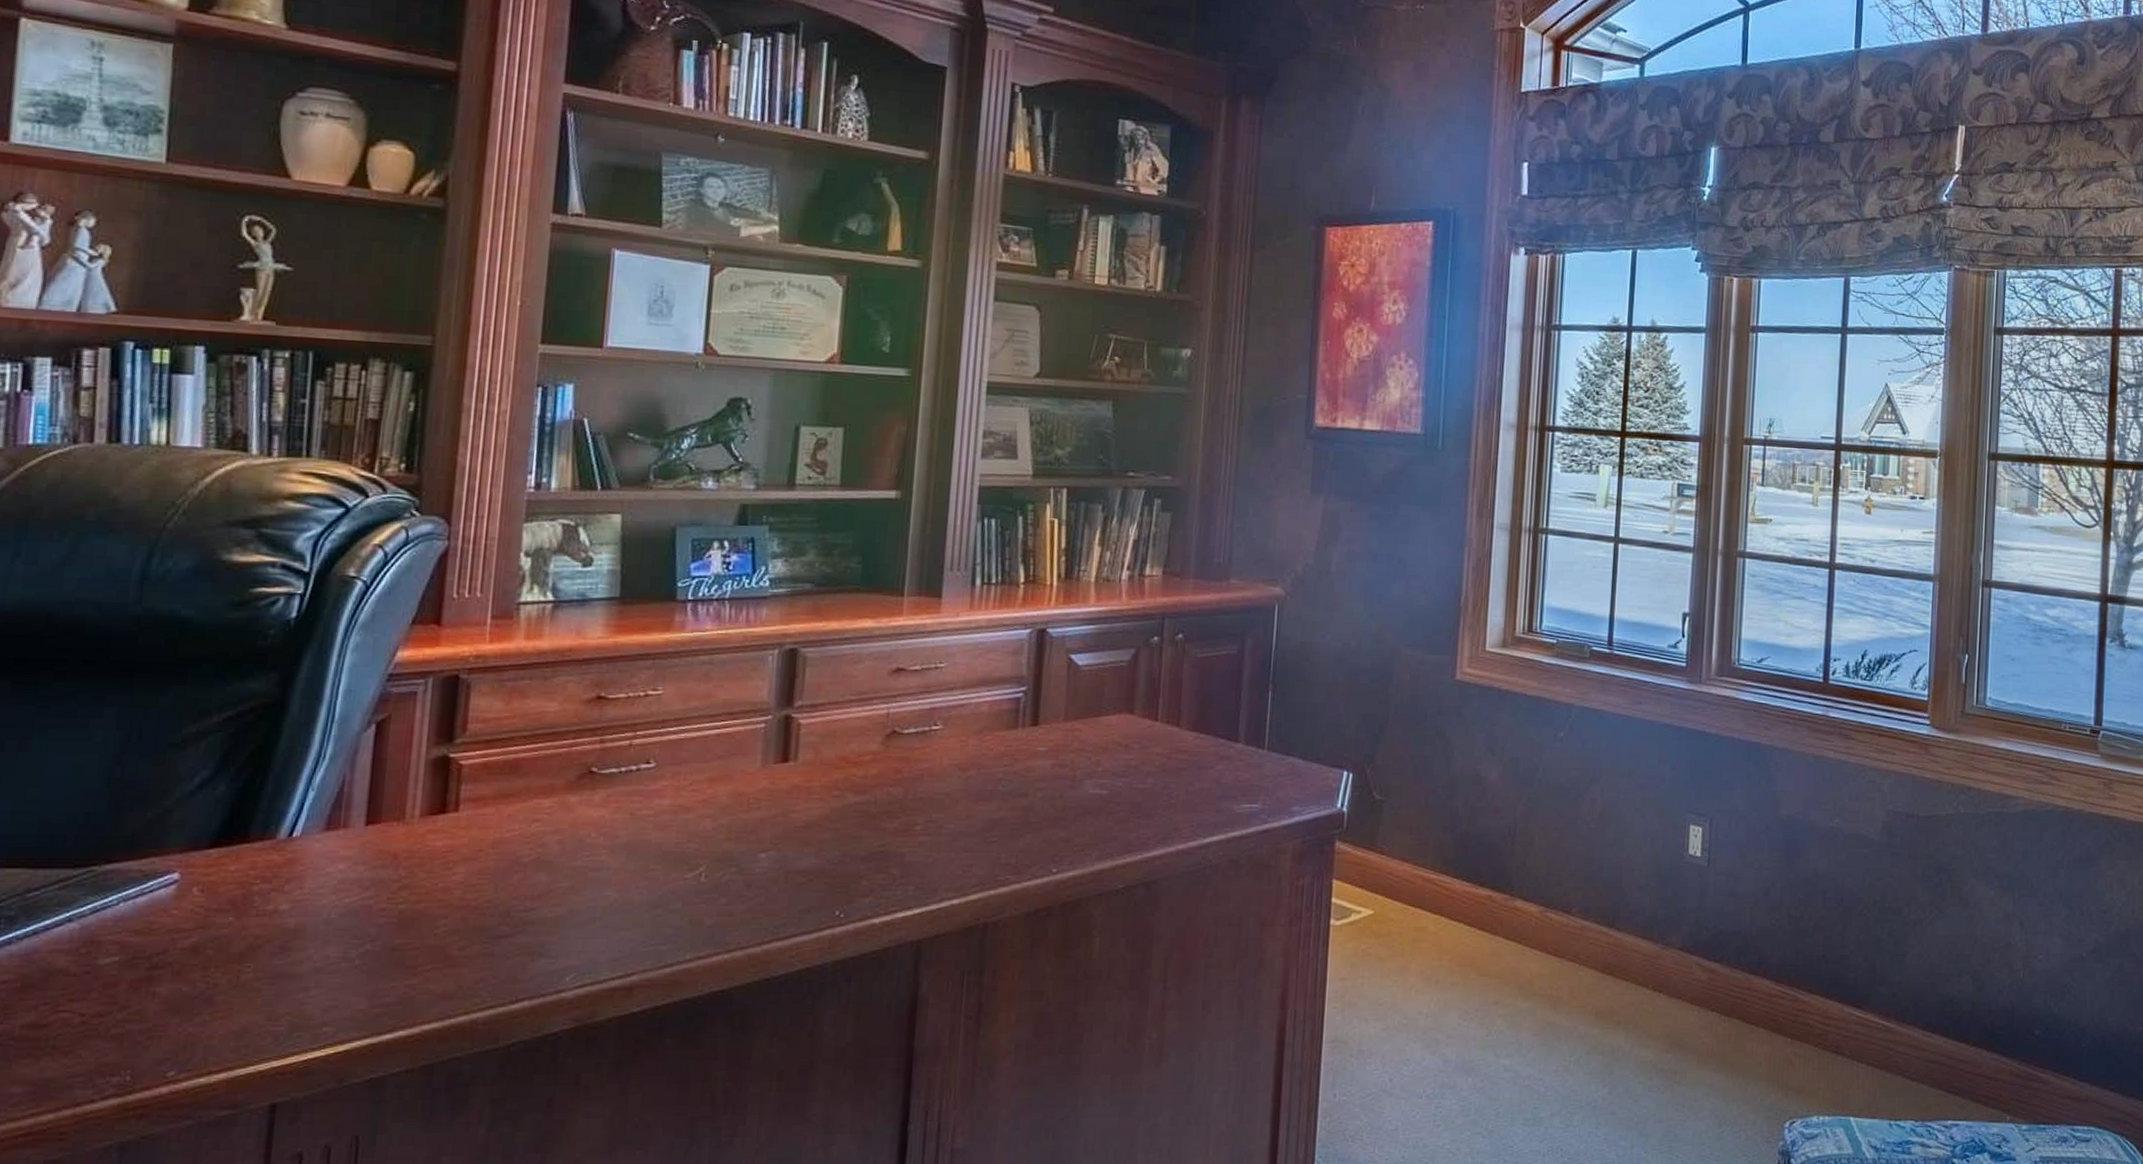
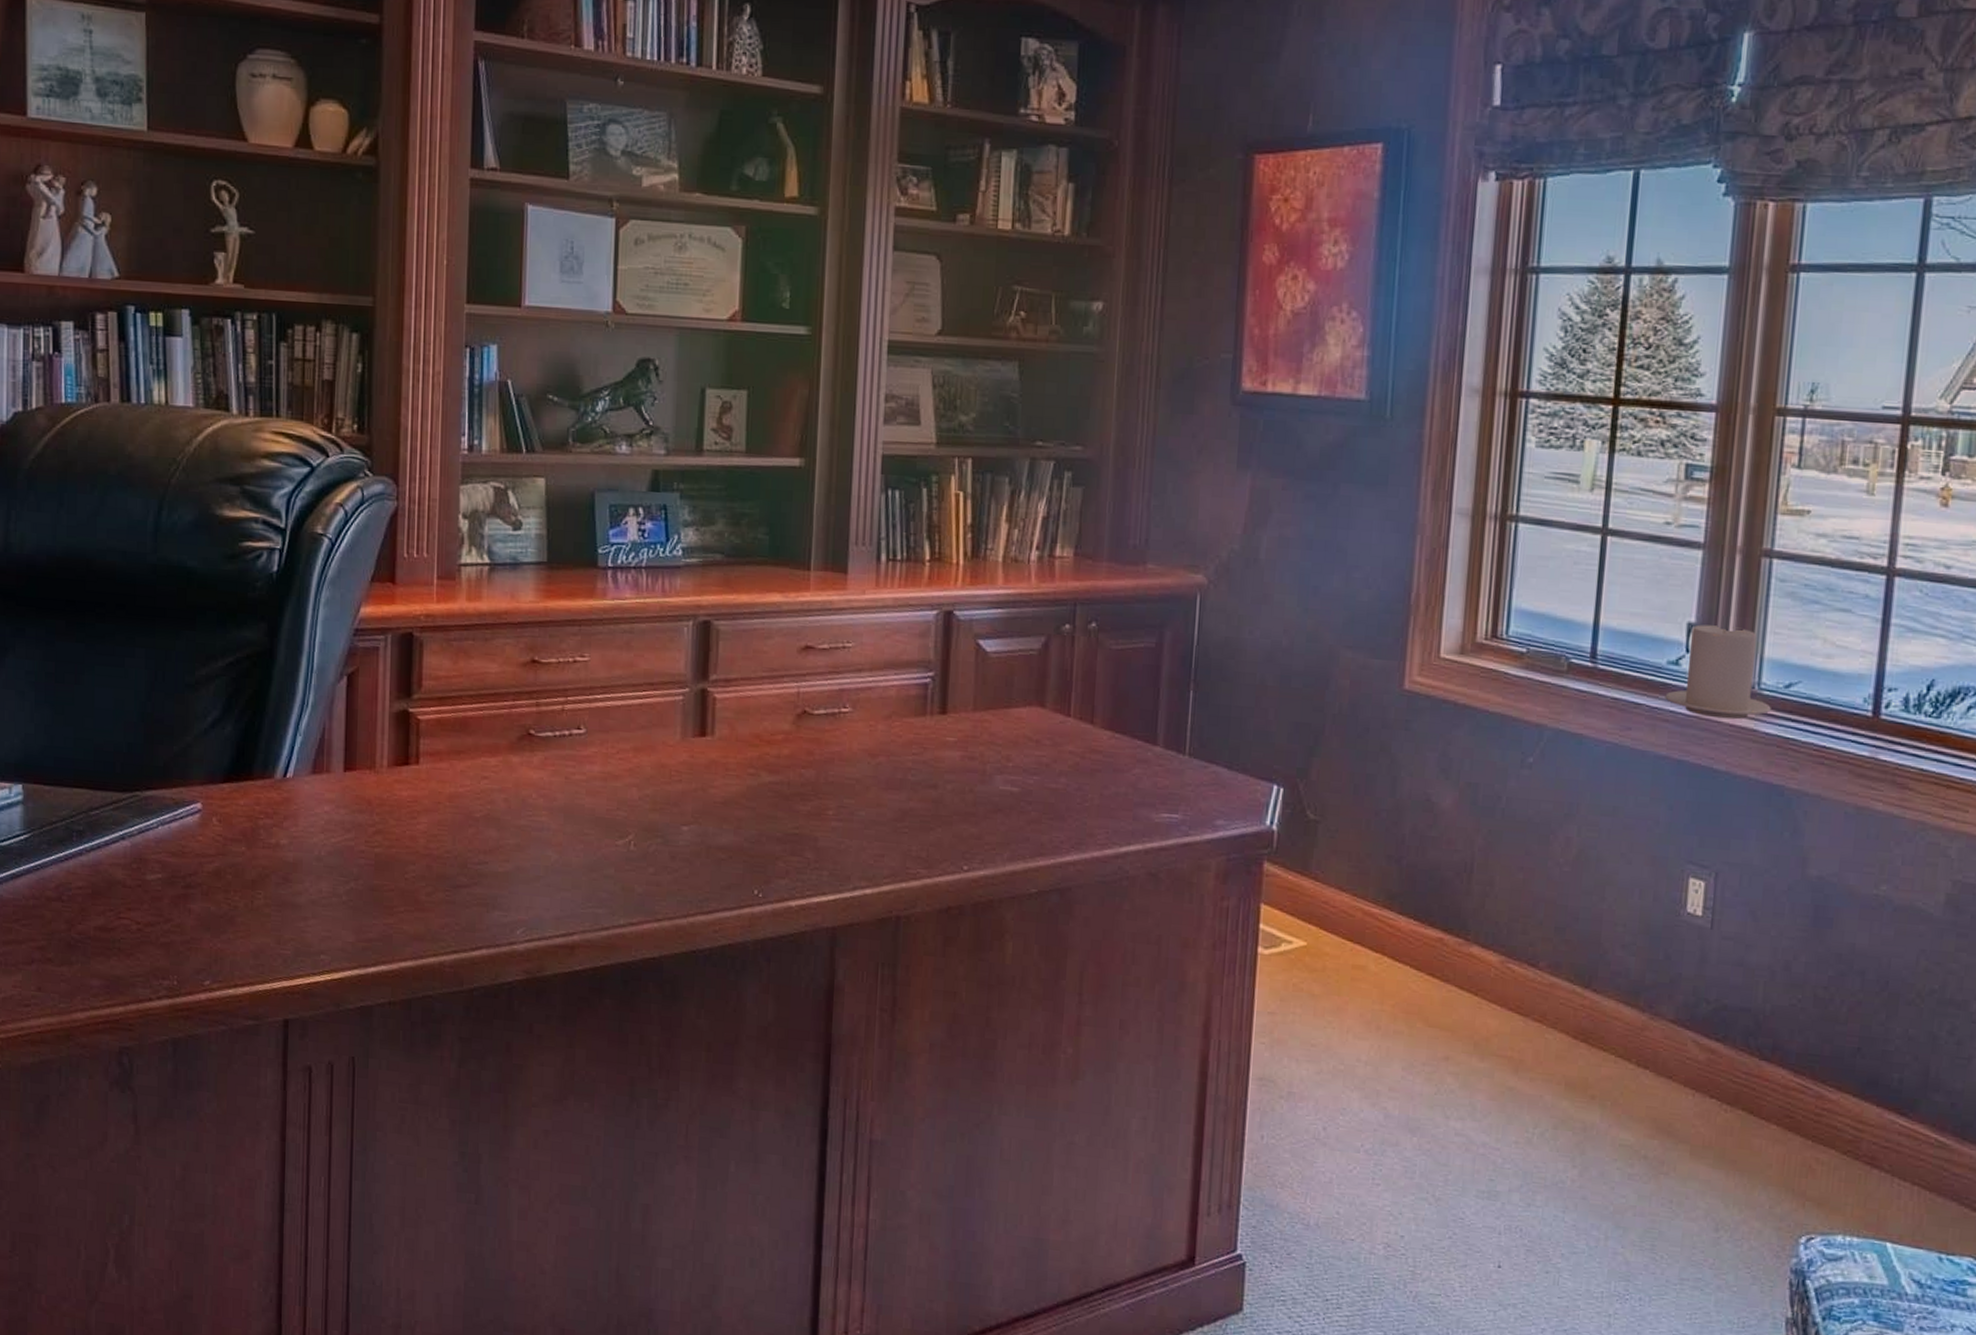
candle: none [1667,614,1748,691] -> present [1665,624,1771,720]

